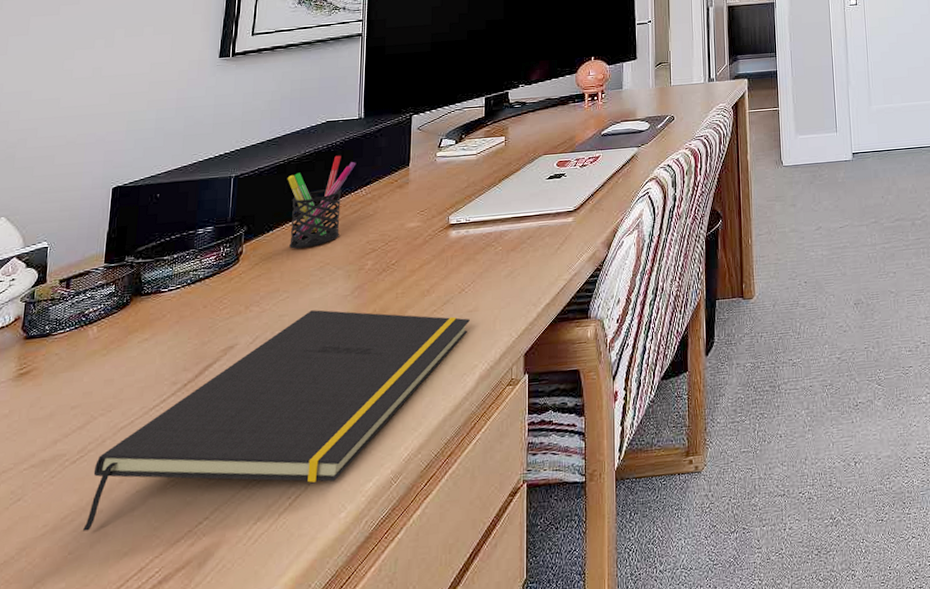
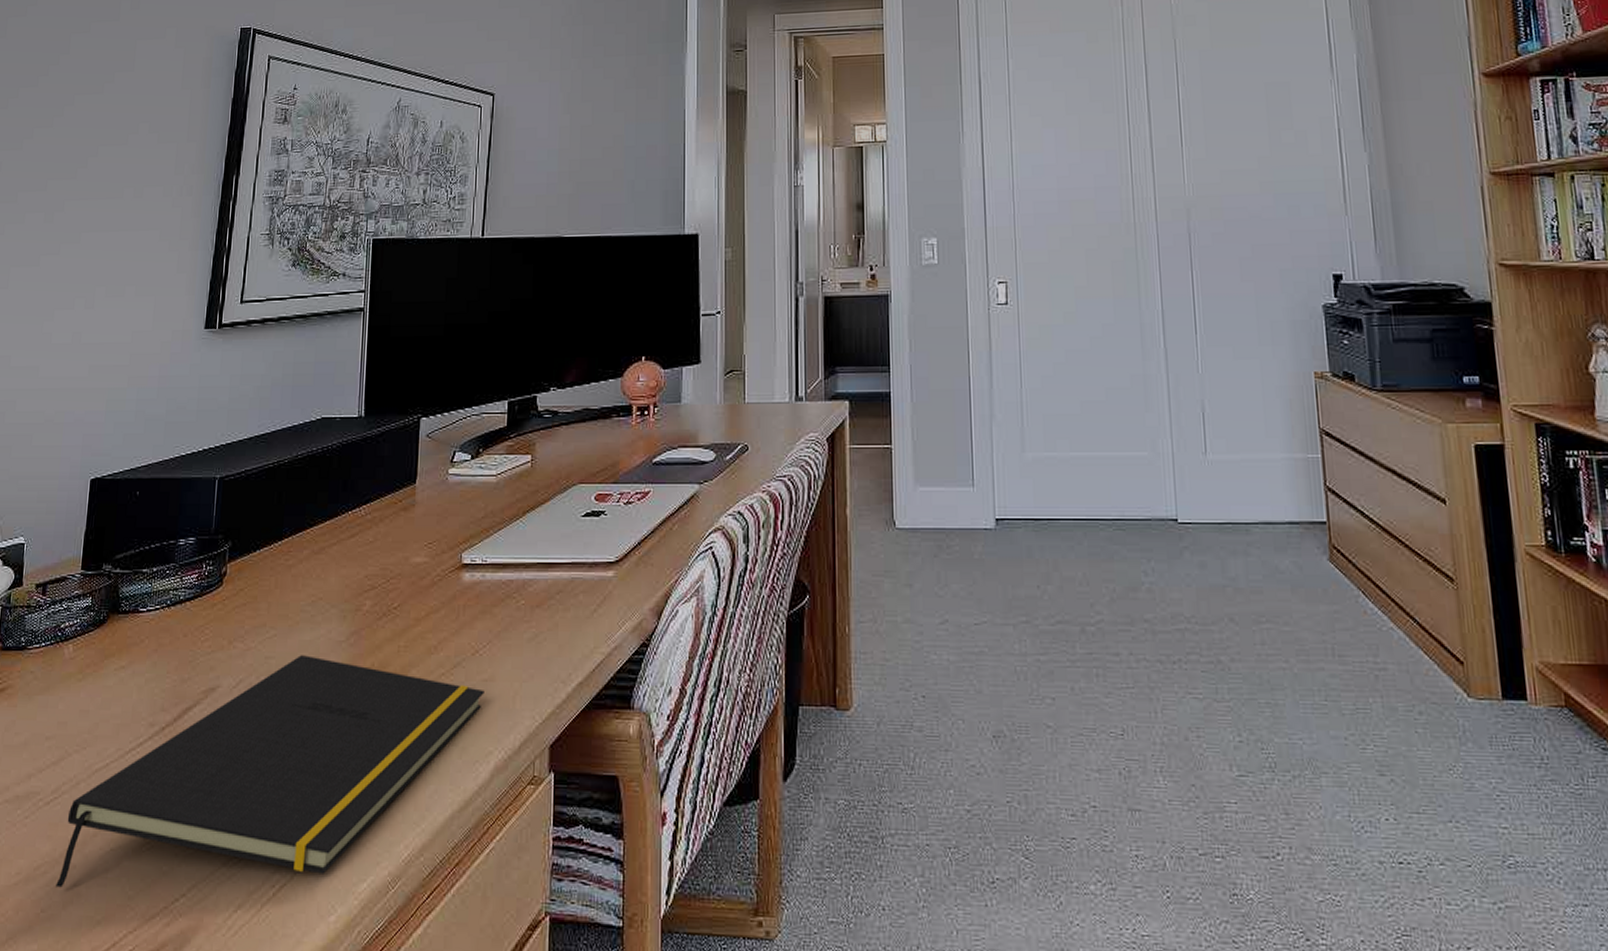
pen holder: present [287,155,356,249] -> none [276,462,355,576]

